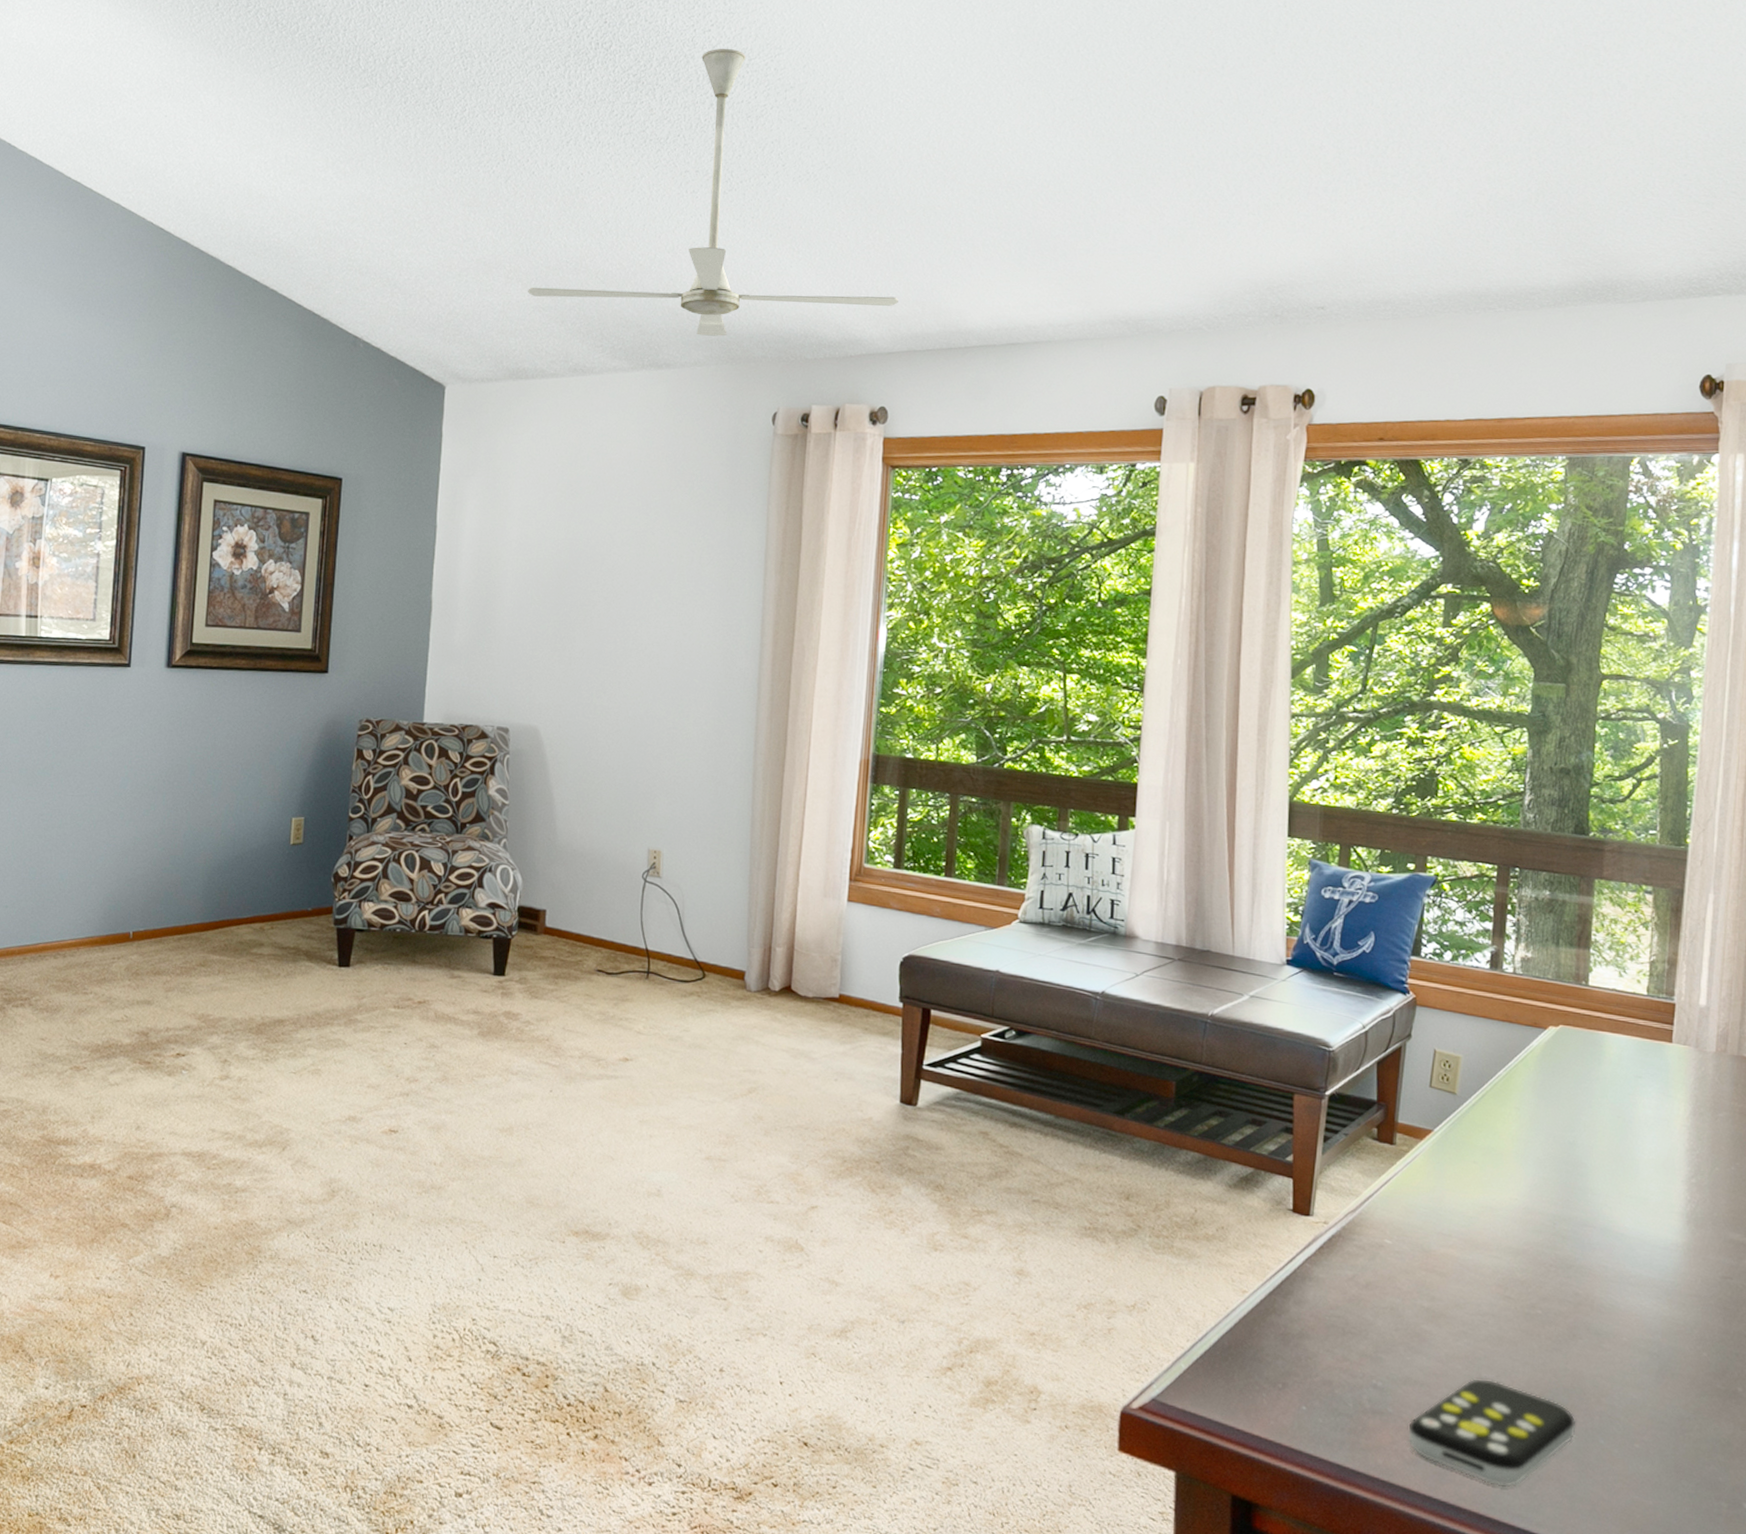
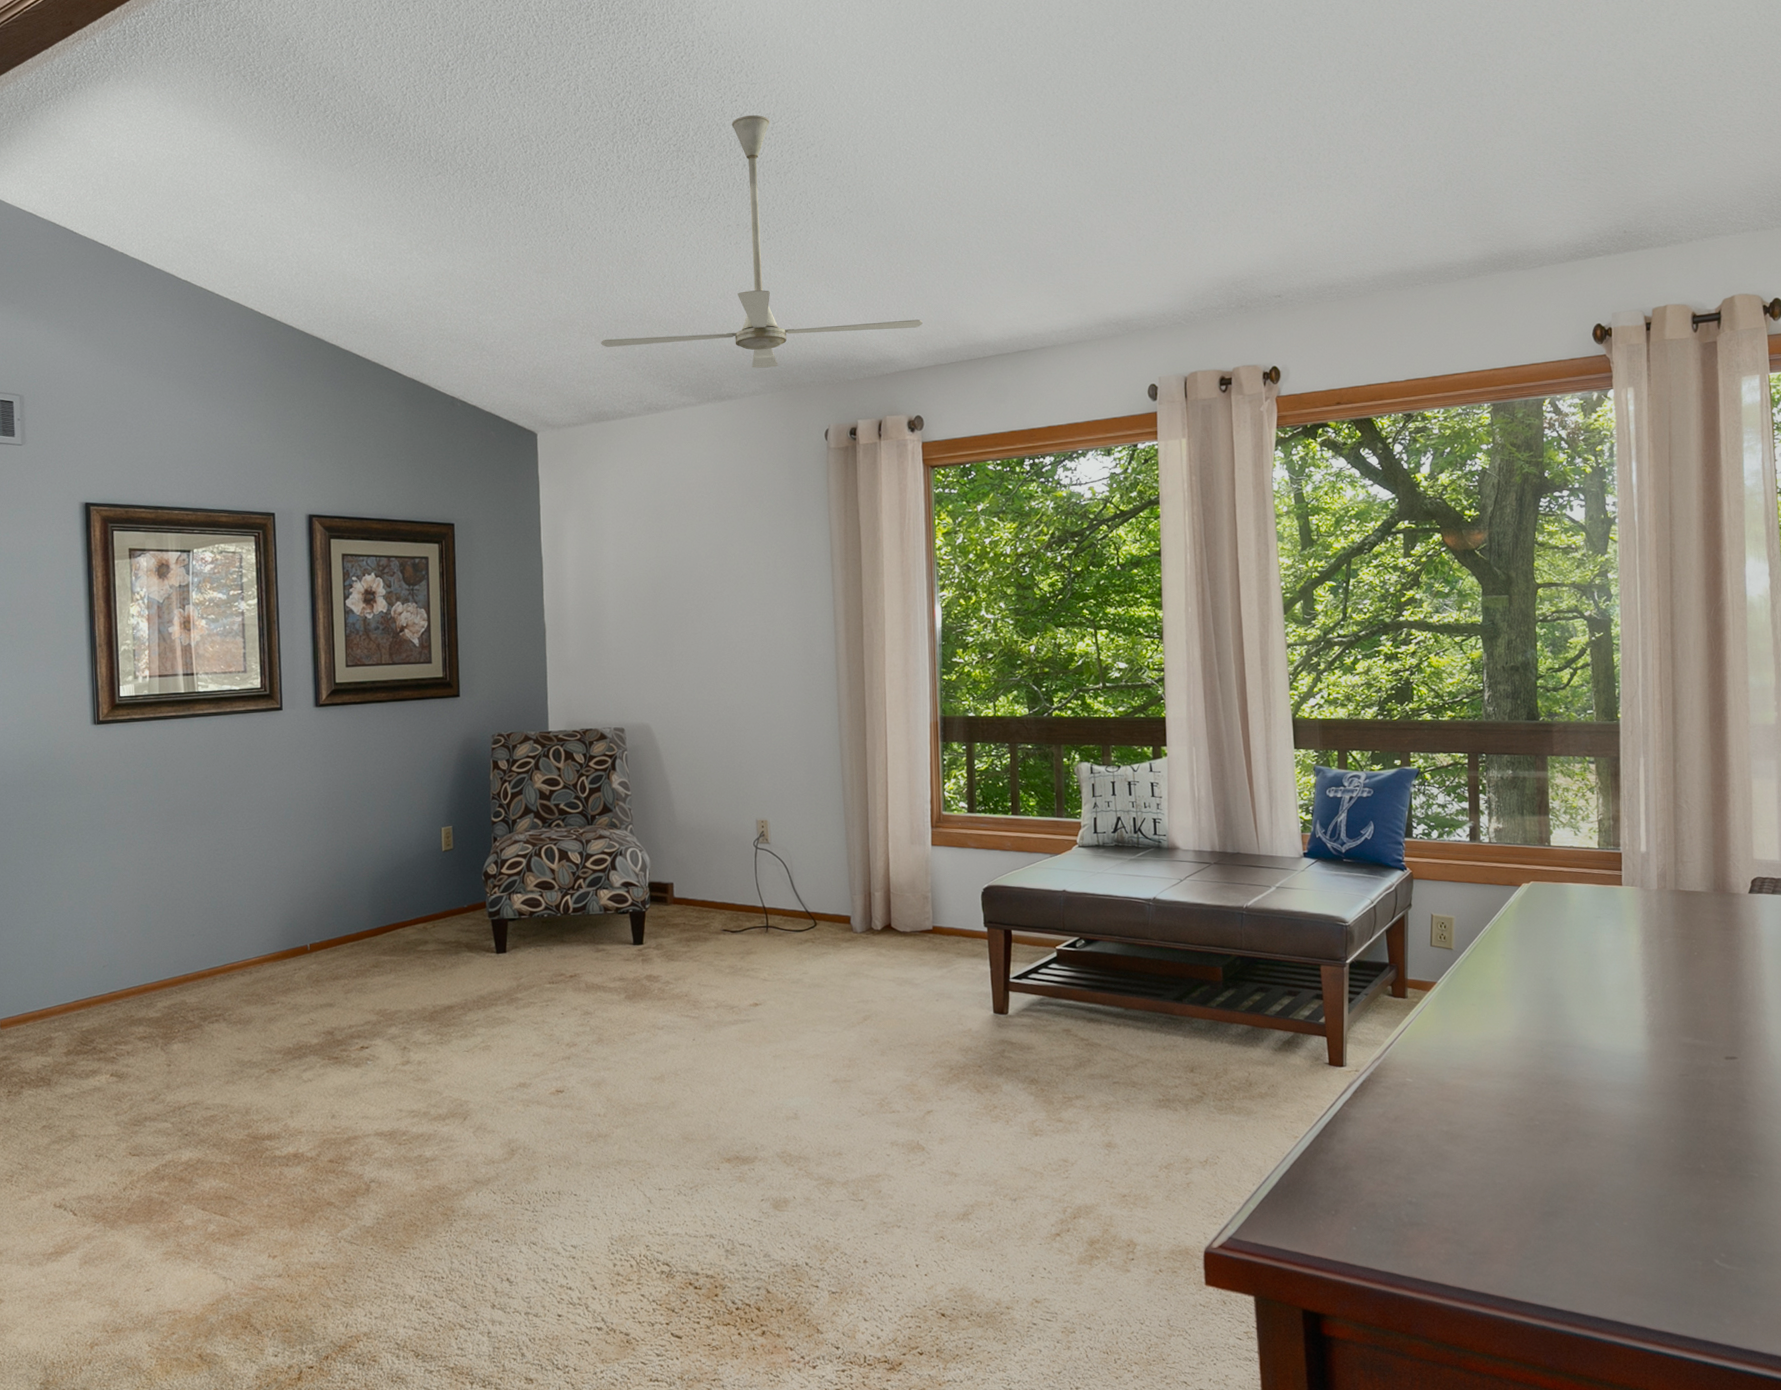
remote control: present [1408,1378,1576,1487] -> none [1441,1185,1576,1272]

